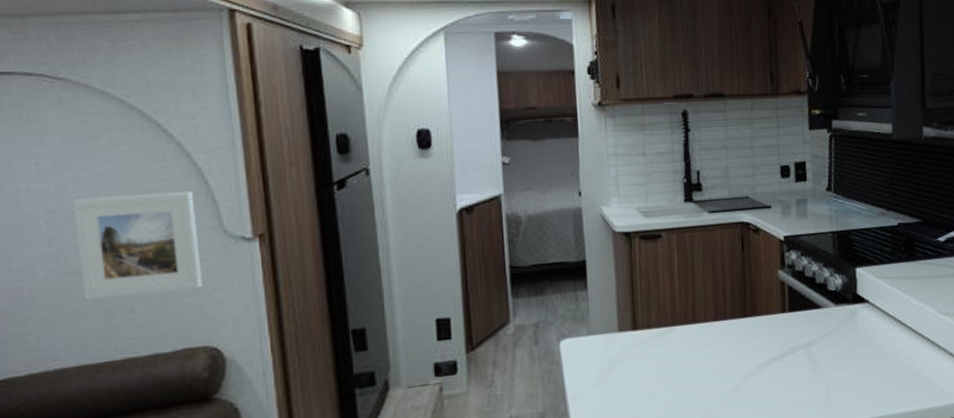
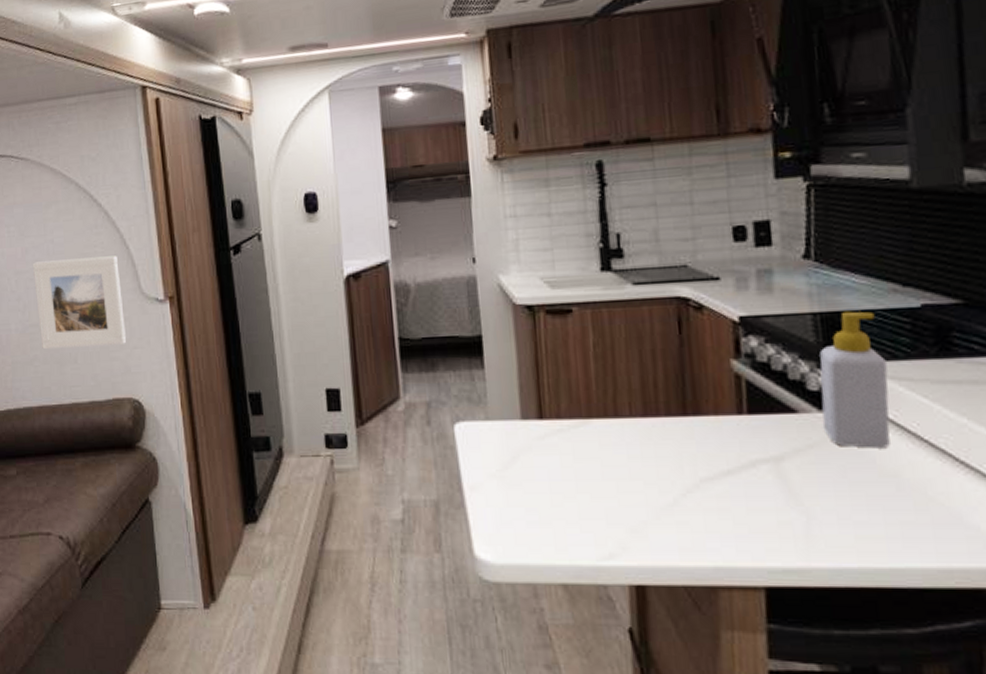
soap bottle: none [836,229,879,331] -> present [820,311,891,449]

